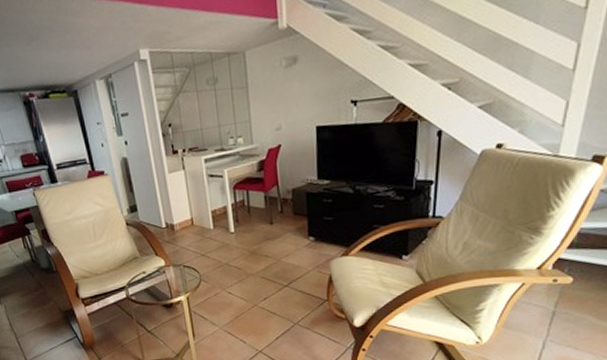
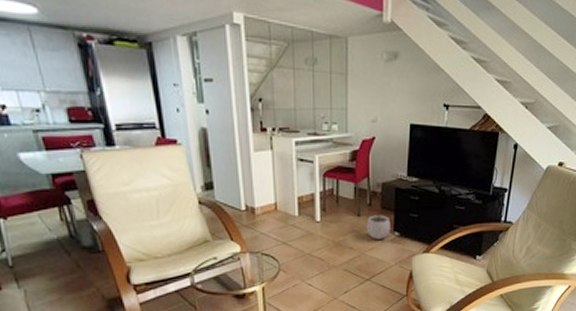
plant pot: none [279,216,305,246] -> present [366,210,391,239]

